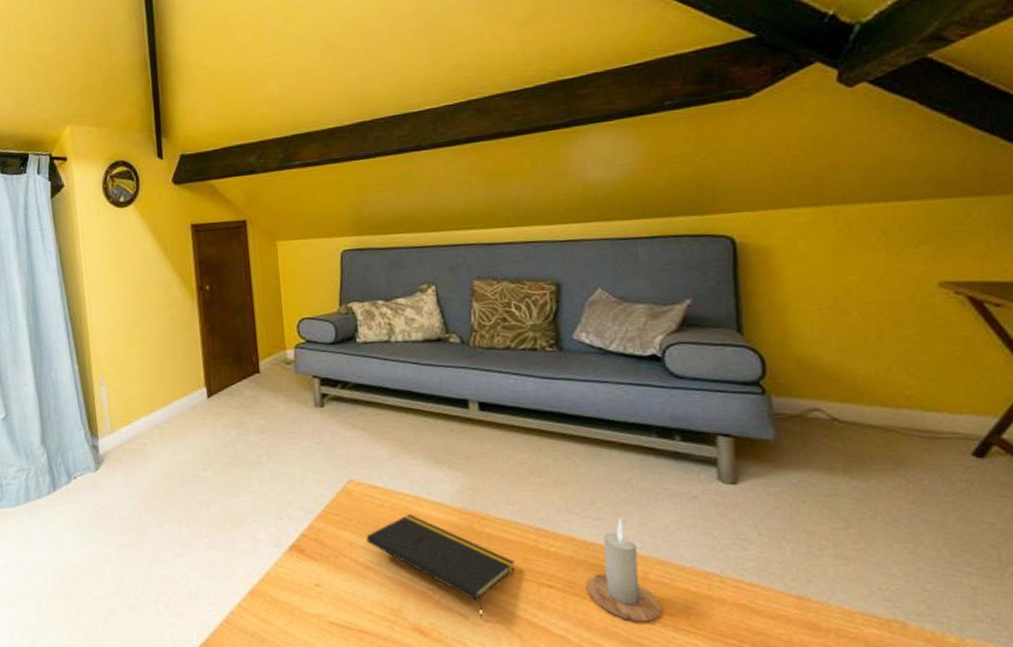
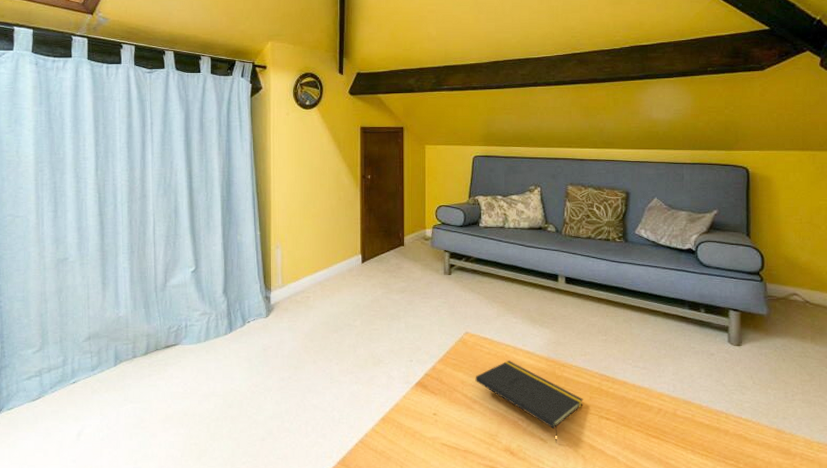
candle: present [586,518,661,622] -> none [633,368,684,447]

